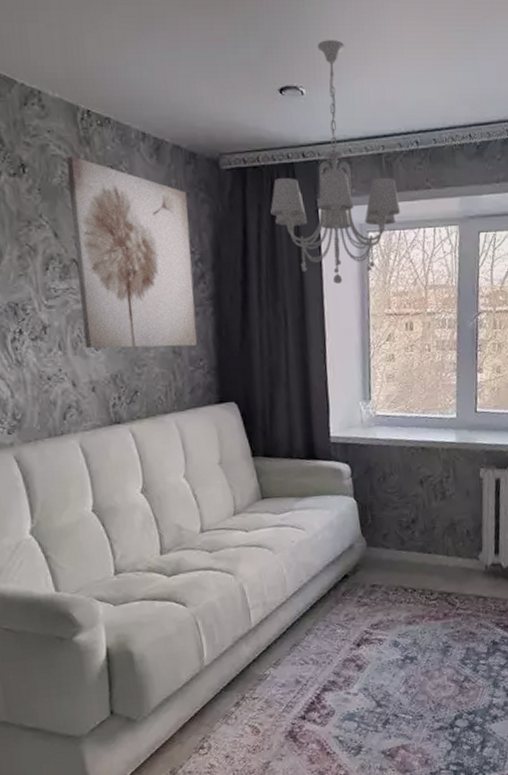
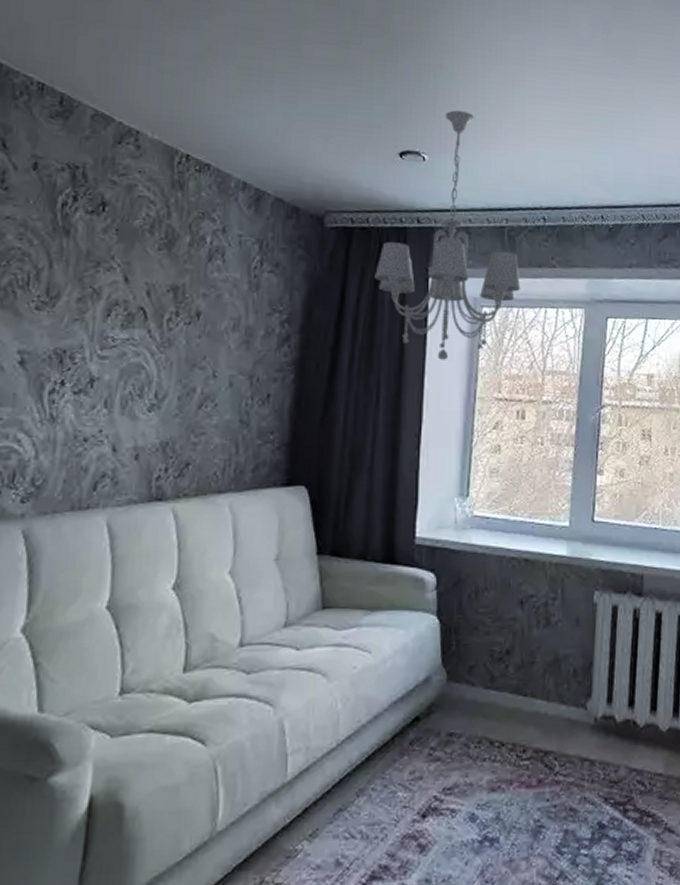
wall art: present [66,155,197,349] -> none [136,198,283,416]

